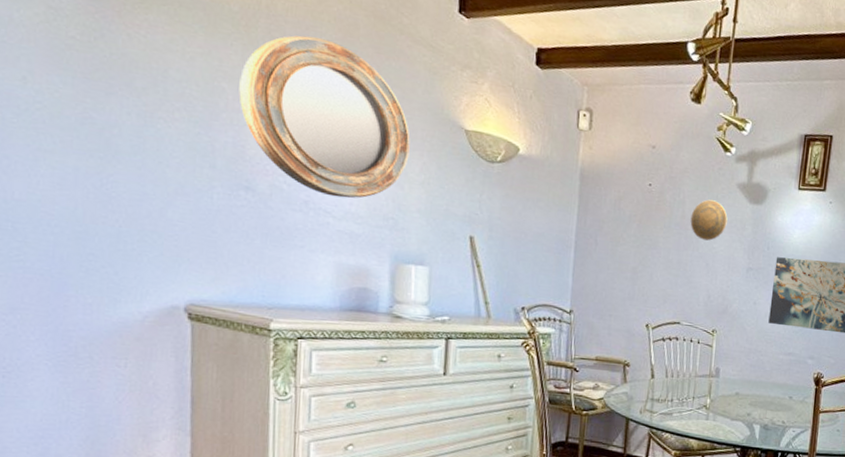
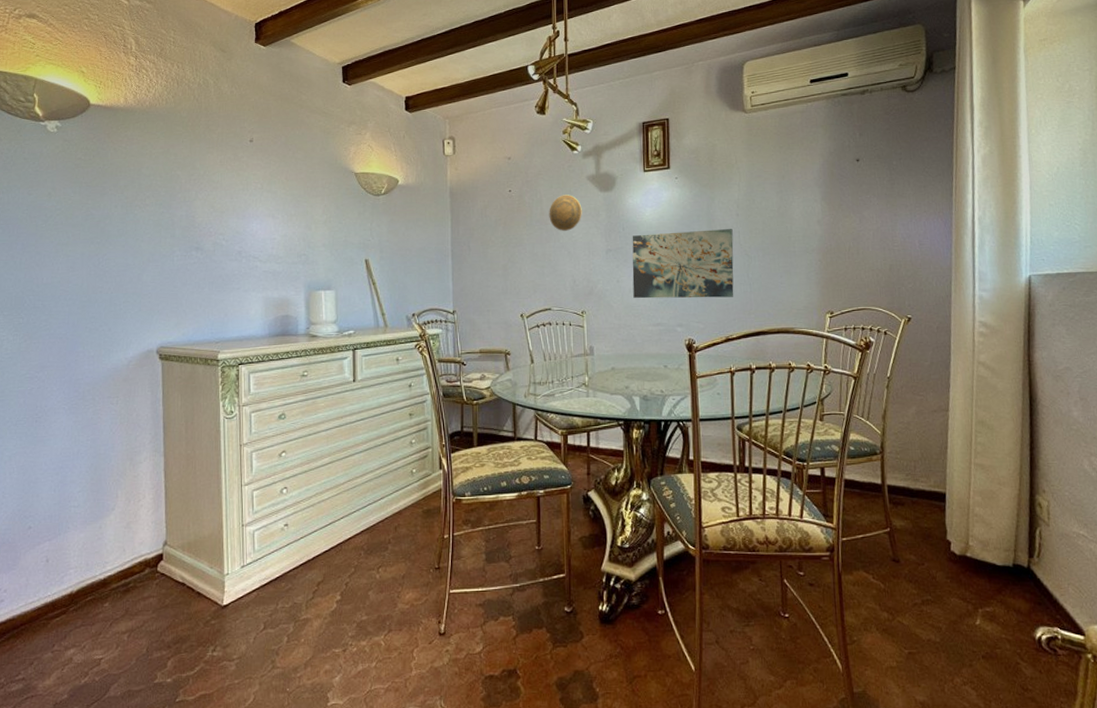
home mirror: present [239,35,410,199] -> none [189,124,314,245]

